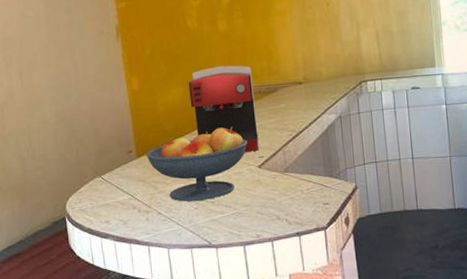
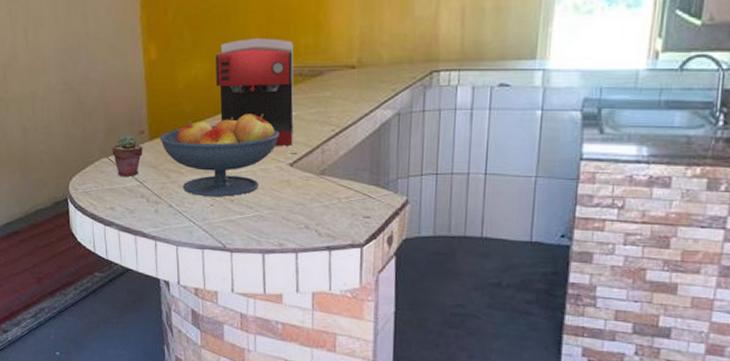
potted succulent: none [104,155,132,192] -> present [112,134,143,176]

